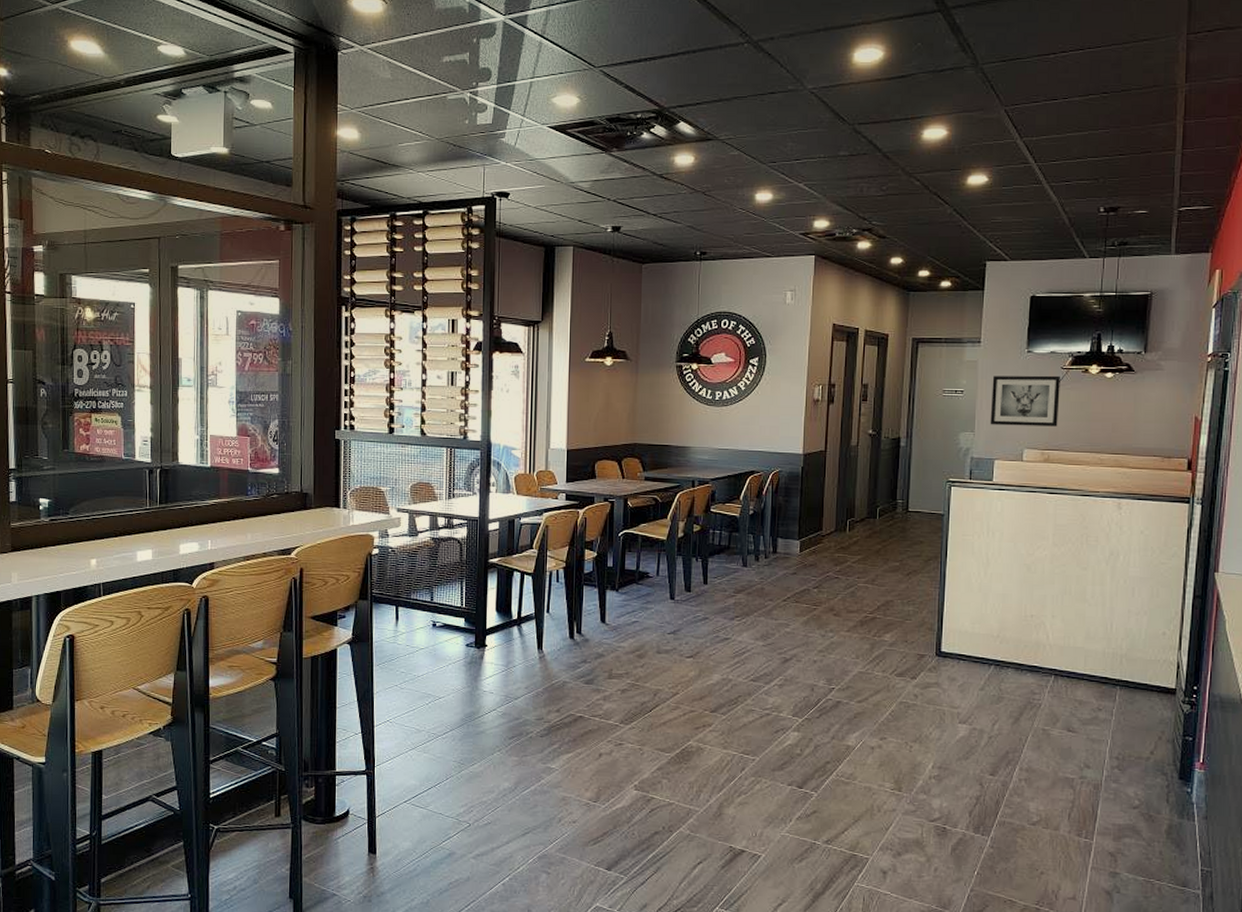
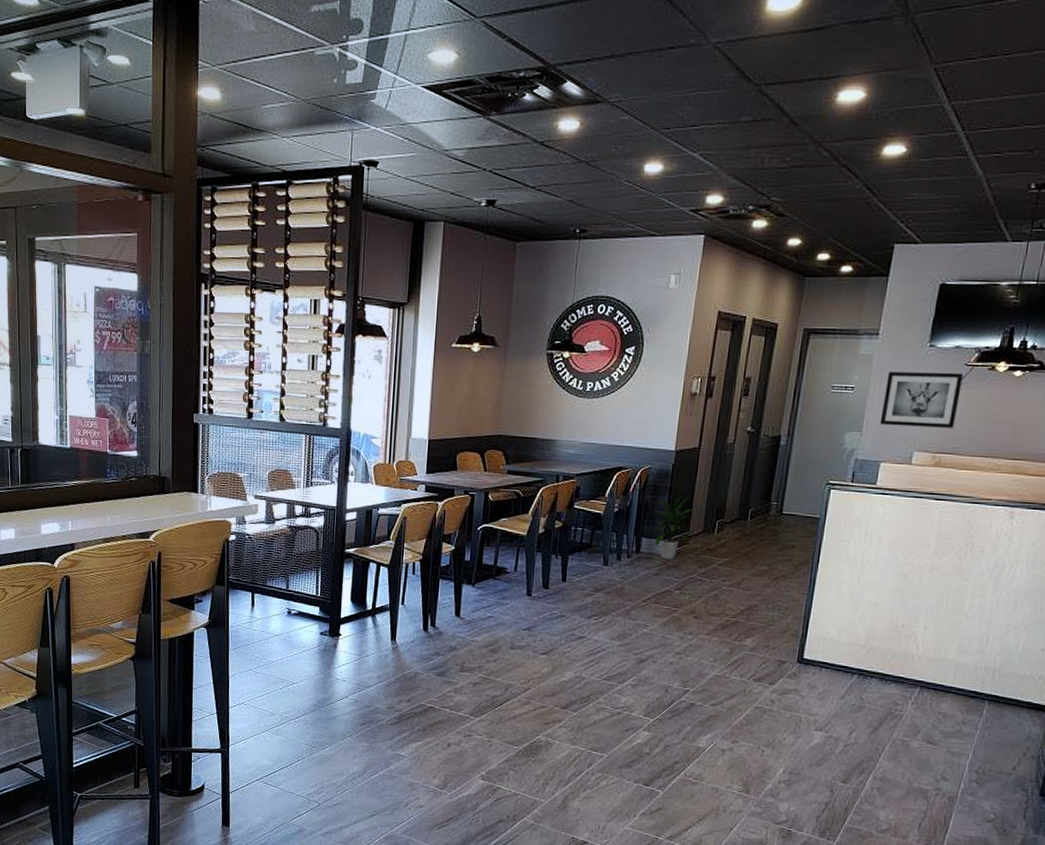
indoor plant: none [785,497,828,559] -> present [649,496,696,559]

